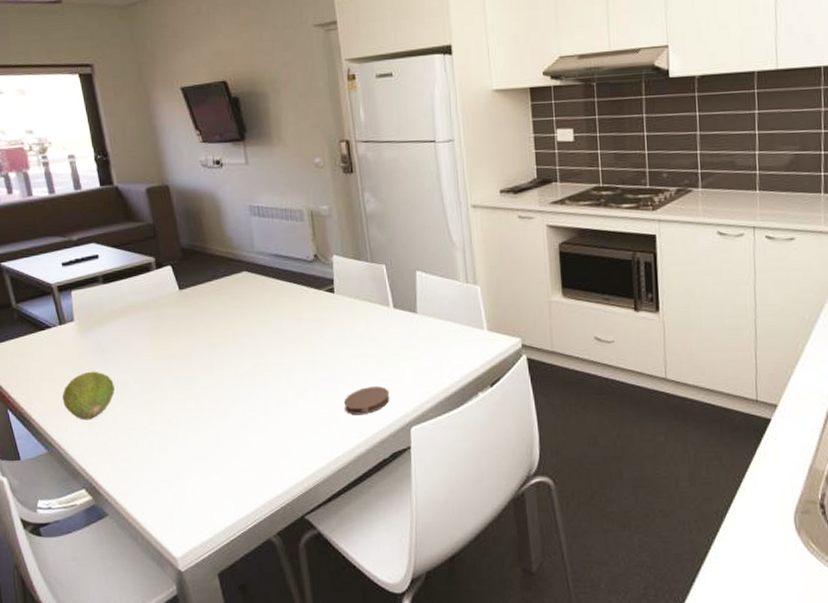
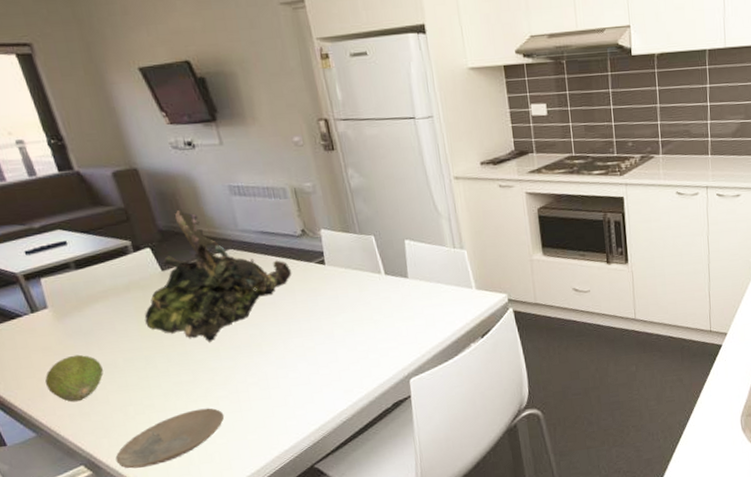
plate: none [115,439,222,498] -> present [115,408,225,469]
plant: none [158,228,301,370] -> present [144,209,292,343]
coaster: present [343,386,390,416] -> none [343,346,388,373]

